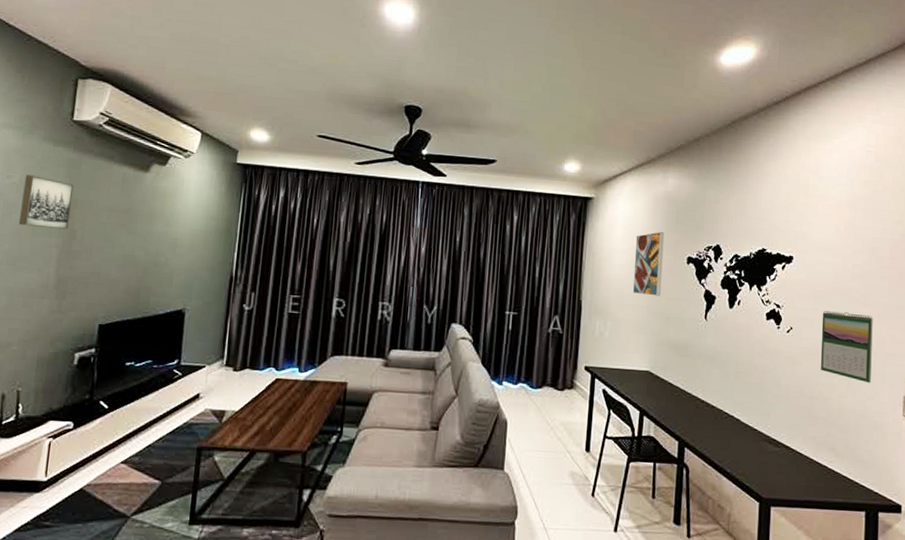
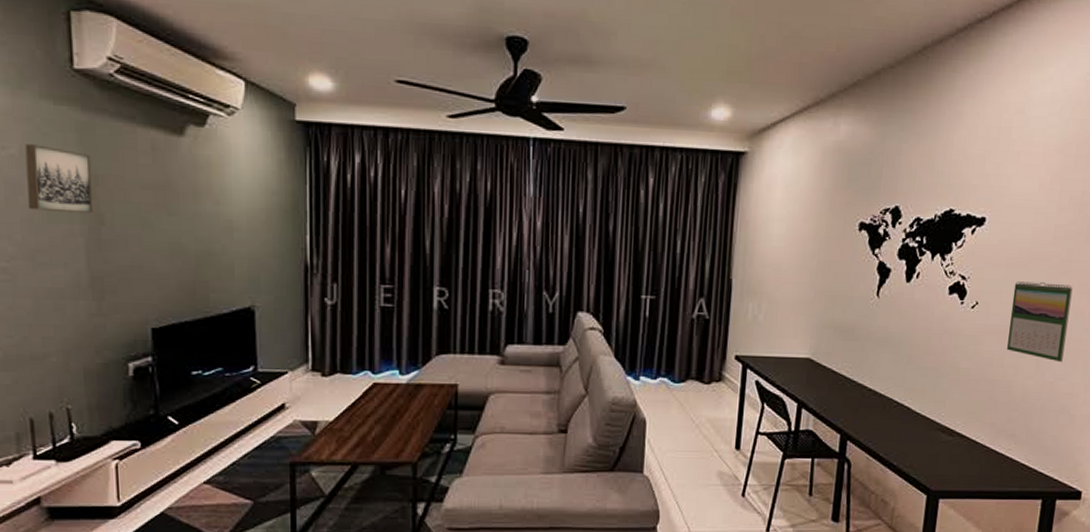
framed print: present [633,232,665,297] -> none [793,192,833,271]

